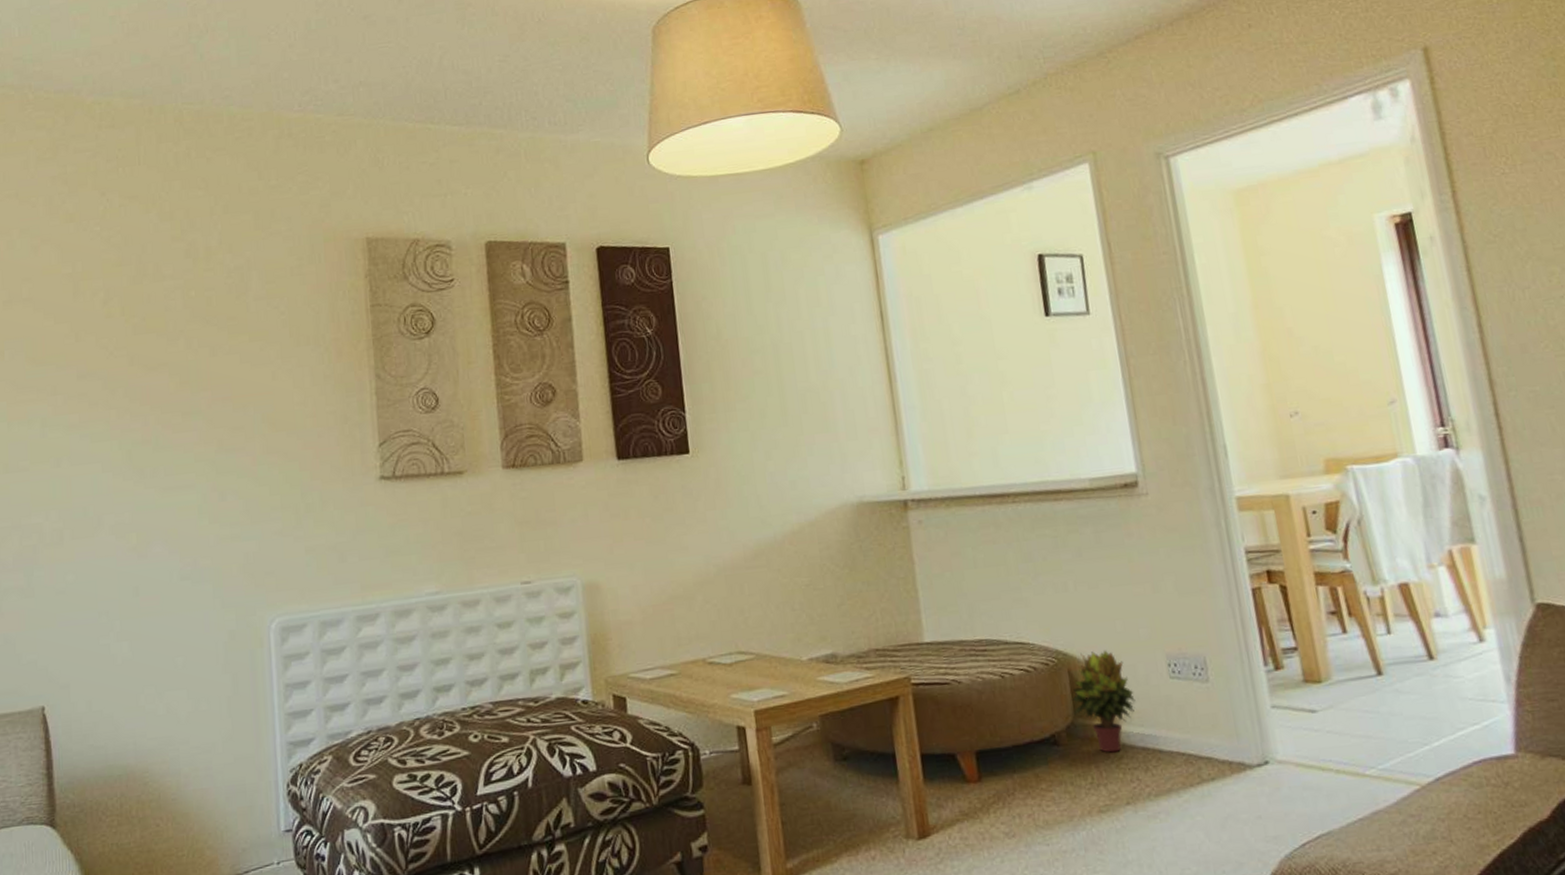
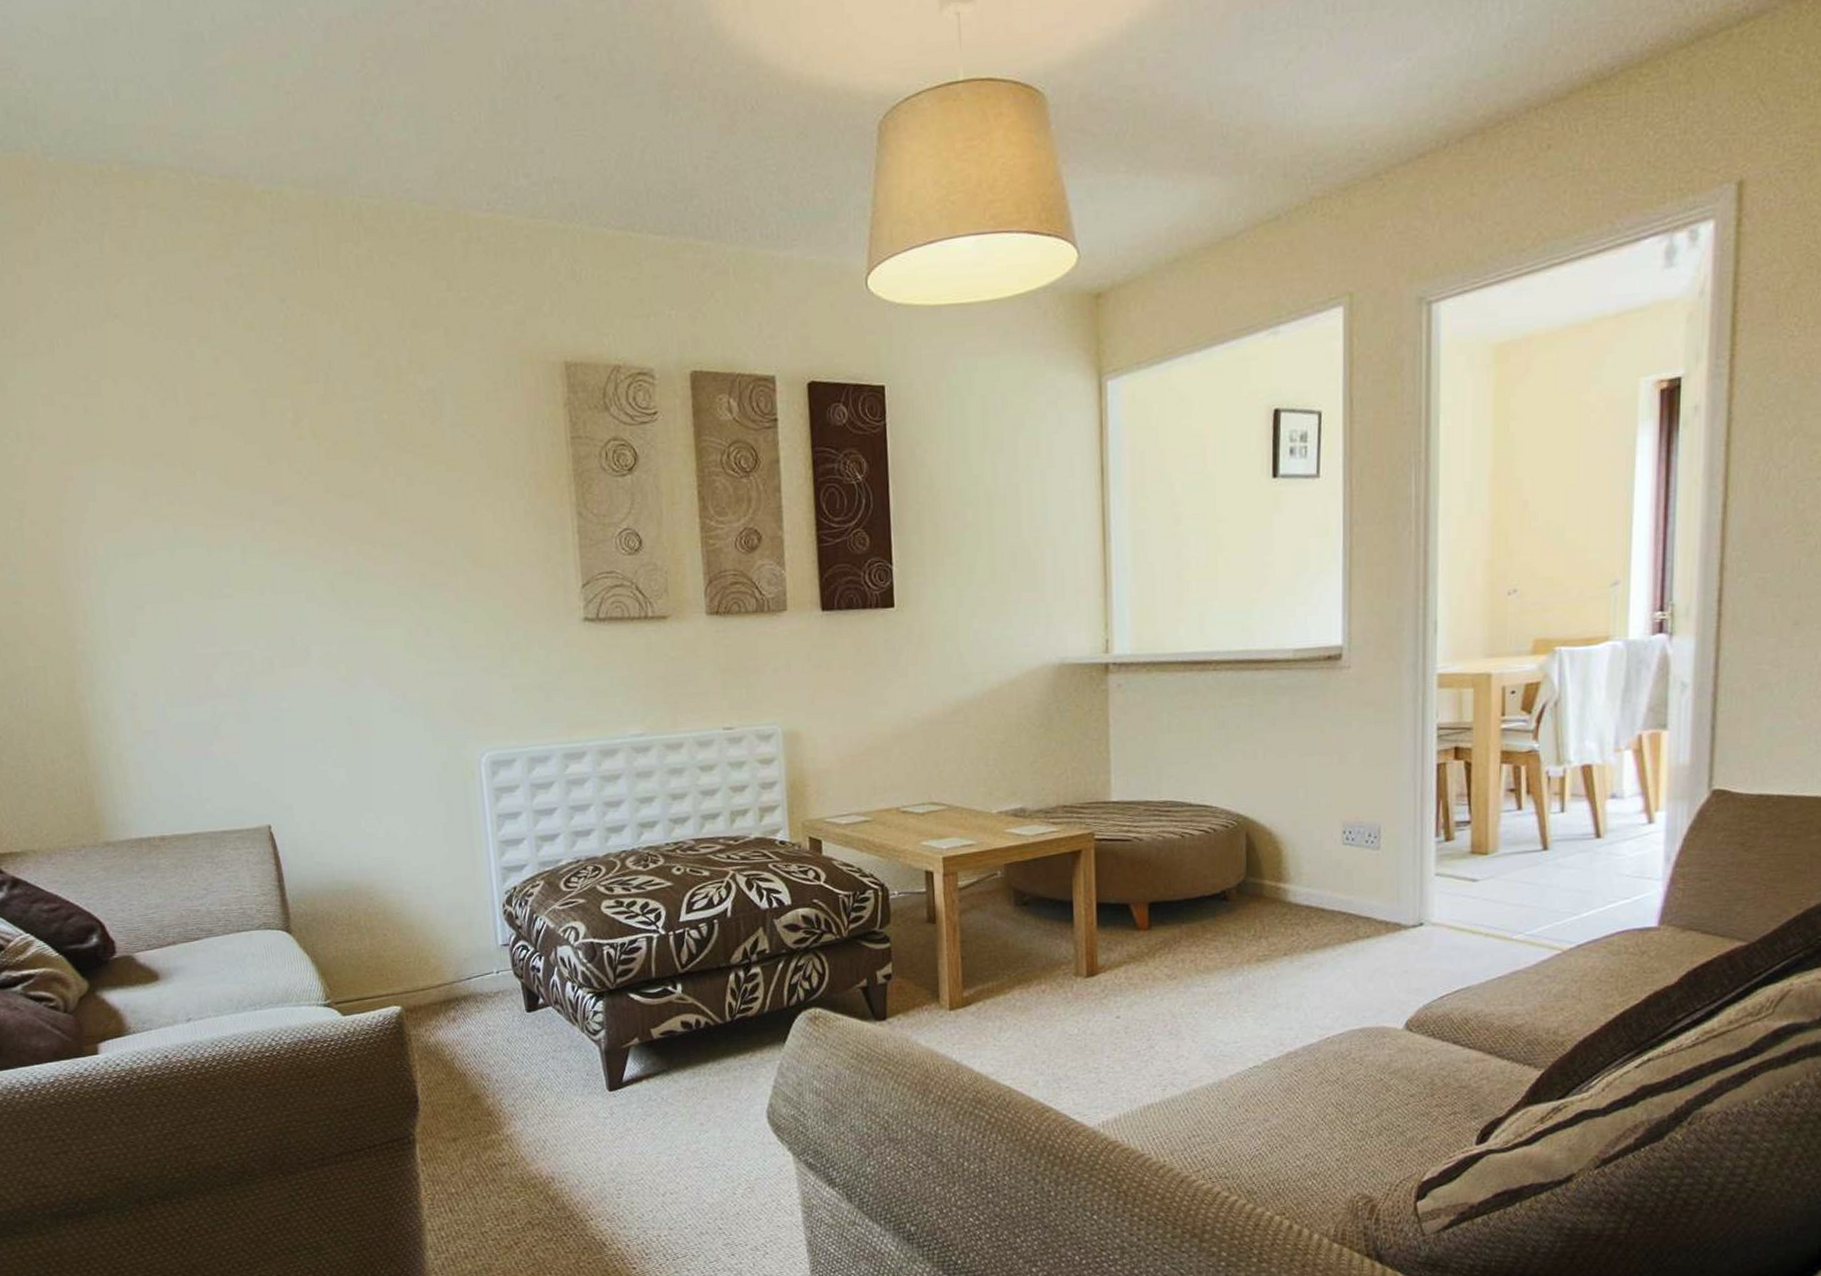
potted plant: present [1071,650,1136,753] -> none [1245,816,1307,910]

